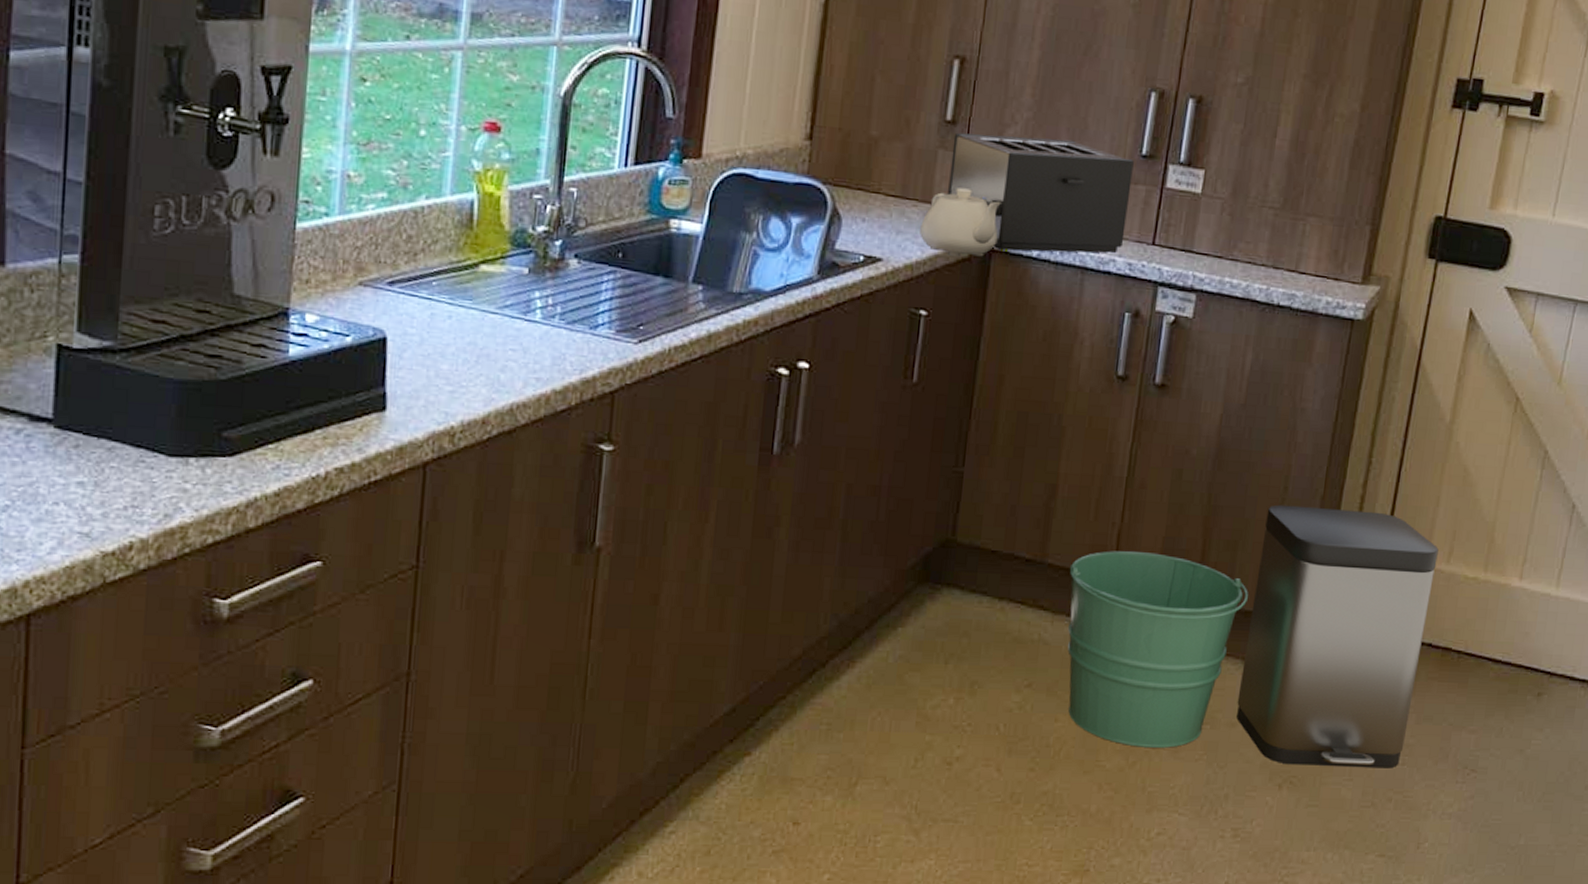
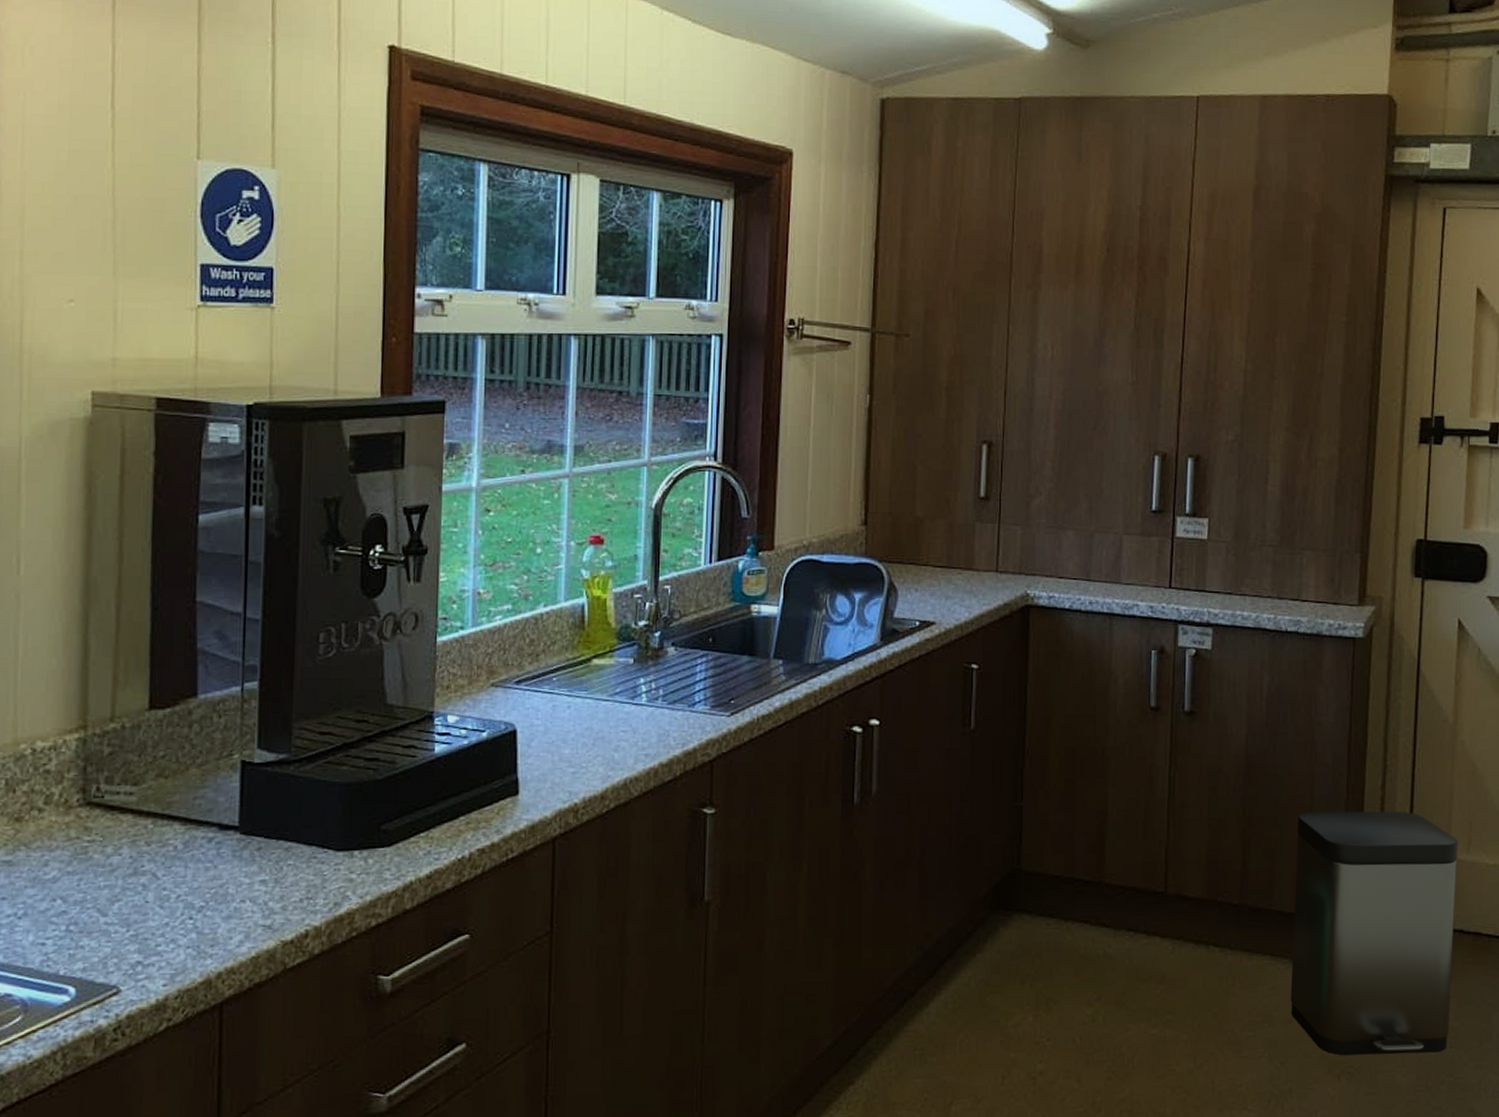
teapot: present [920,187,1002,258] -> none [966,553,1034,615]
toaster: present [948,132,1134,254] -> none [987,503,1146,605]
bucket: present [1067,550,1249,748] -> none [1125,866,1290,1050]

